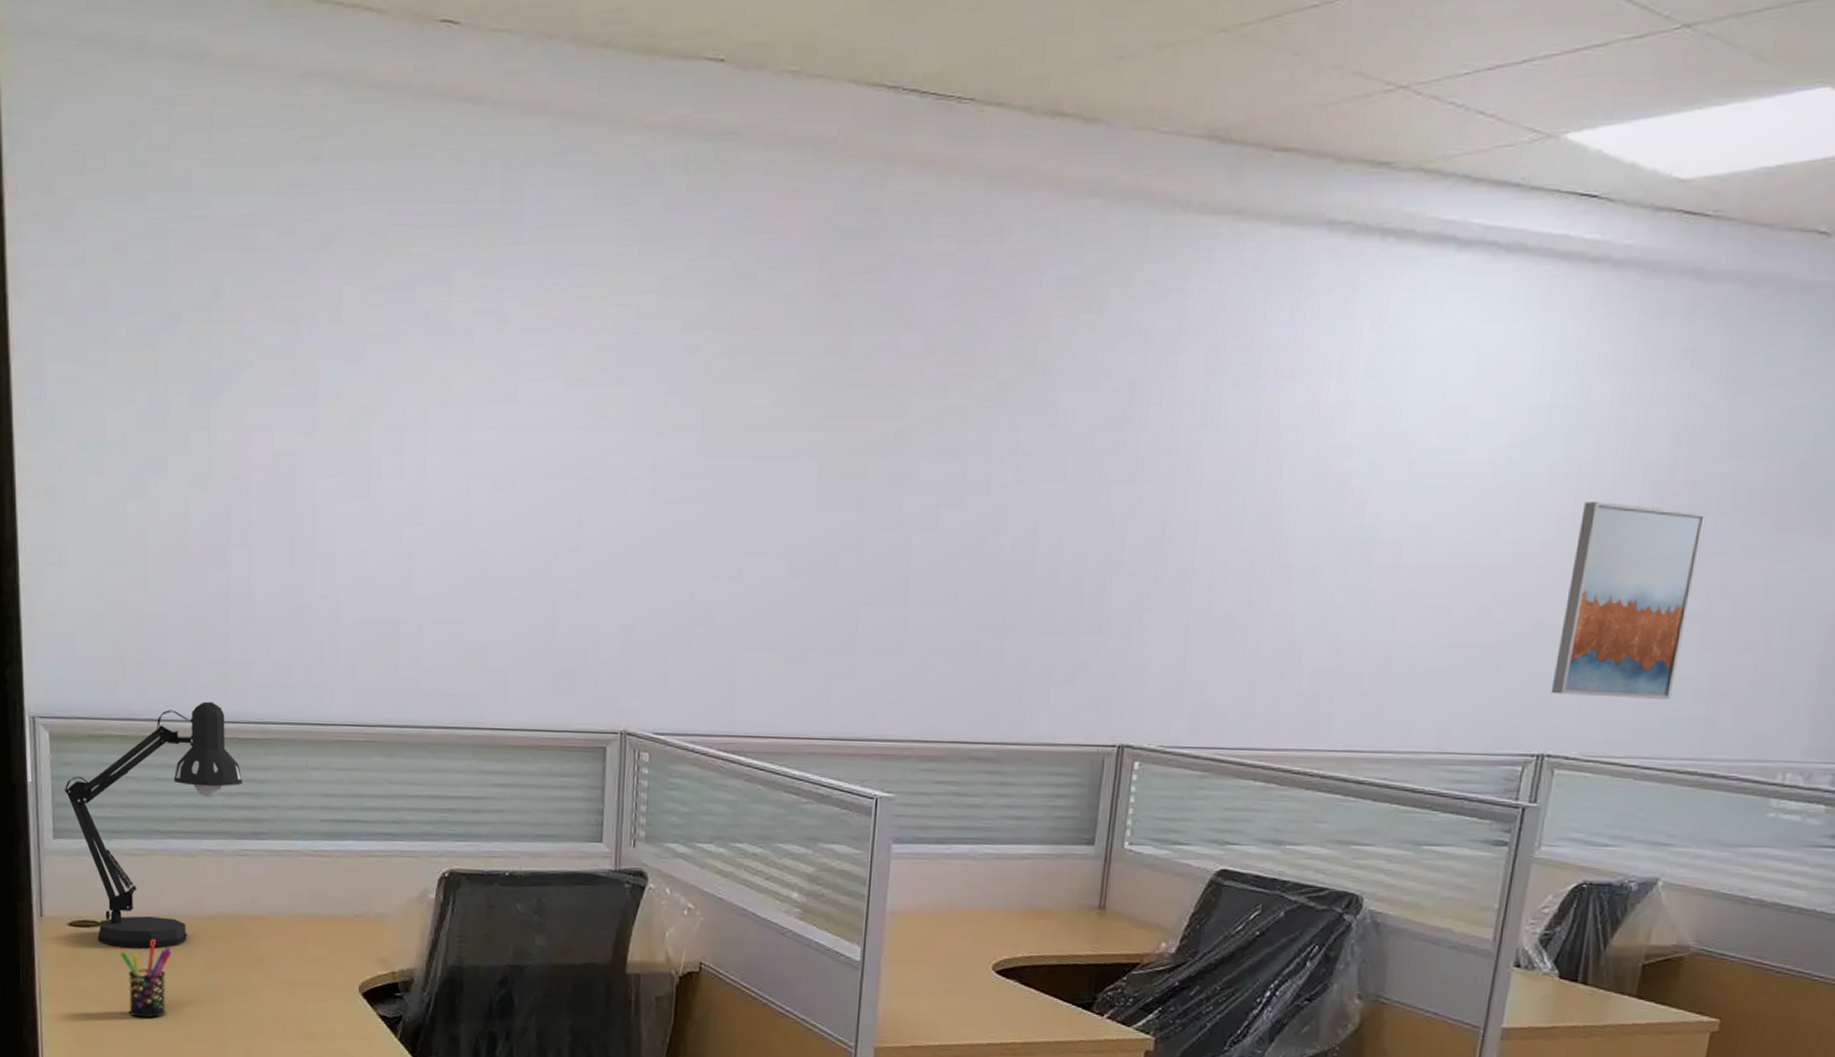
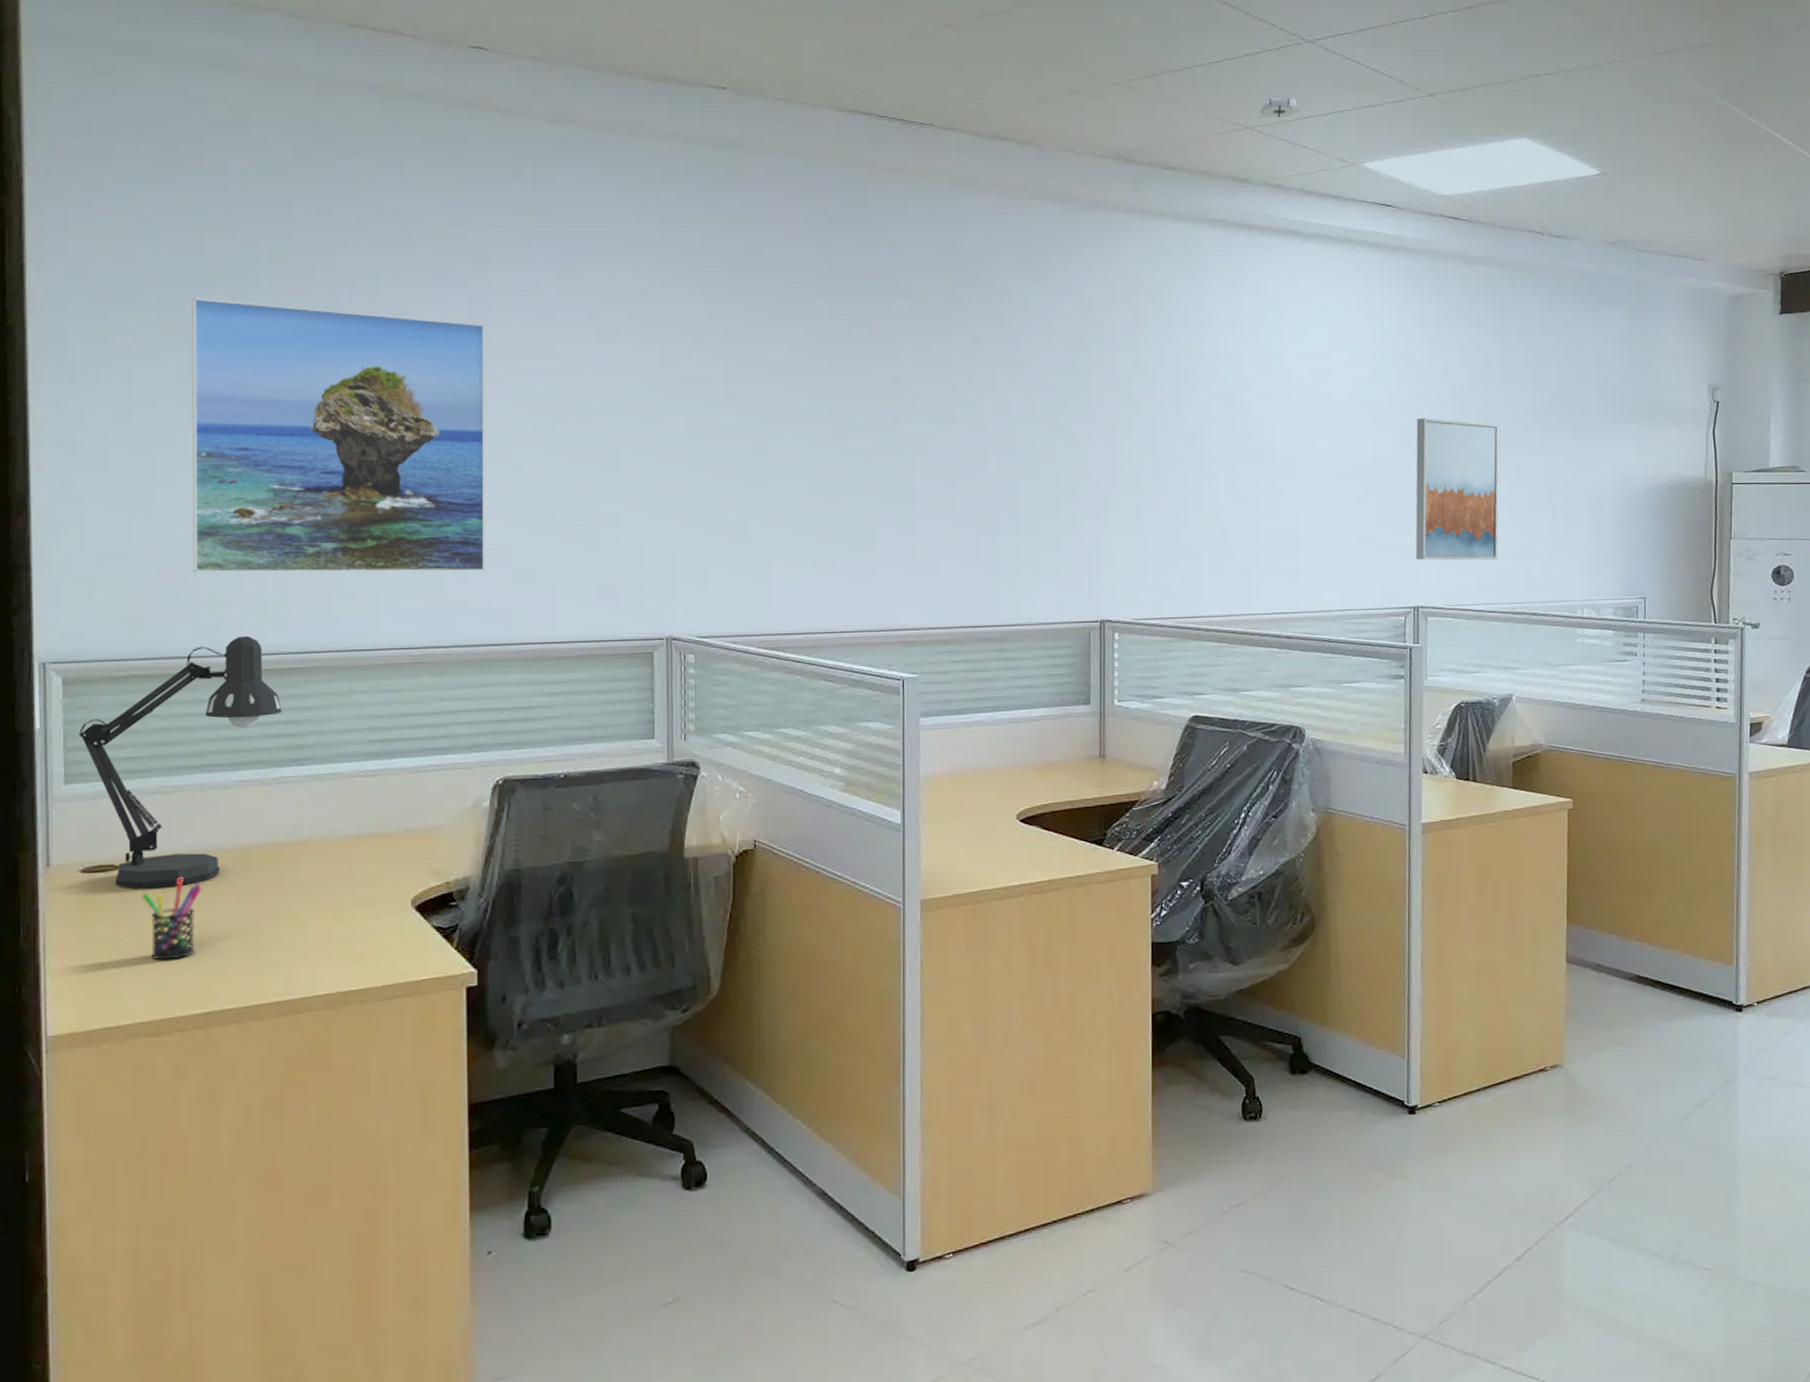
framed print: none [159,331,447,647] -> present [191,297,485,573]
smoke detector: none [1417,37,1482,73] -> present [1257,96,1300,118]

